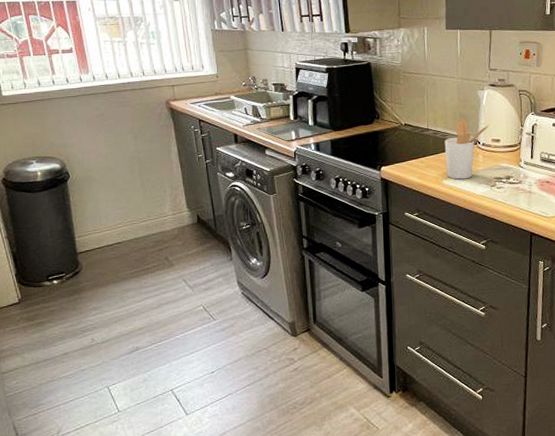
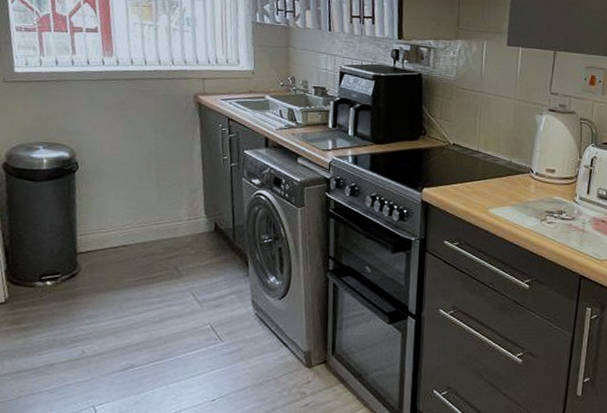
utensil holder: present [444,120,489,180] -> none [494,145,545,210]

